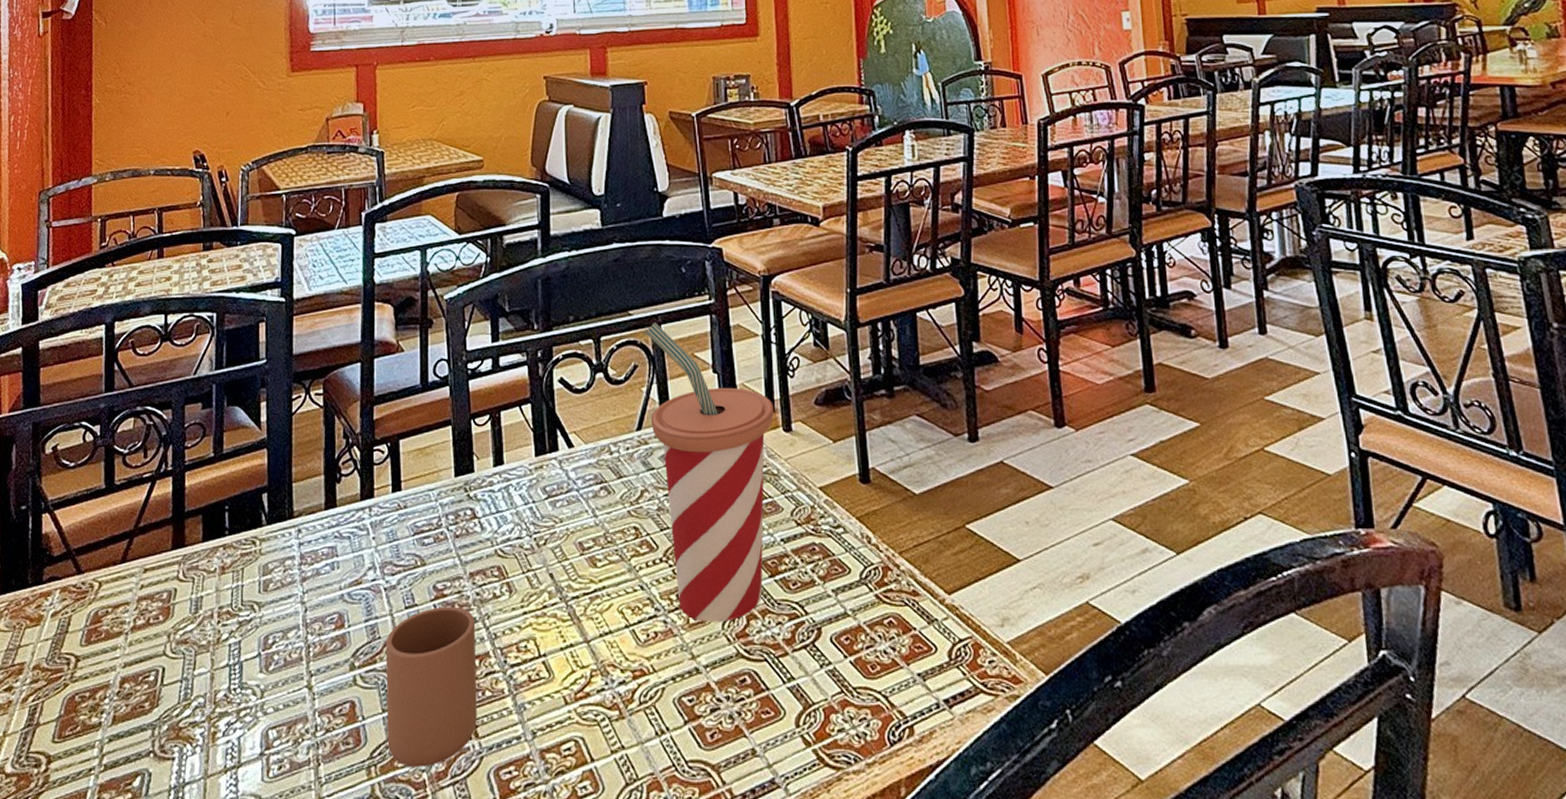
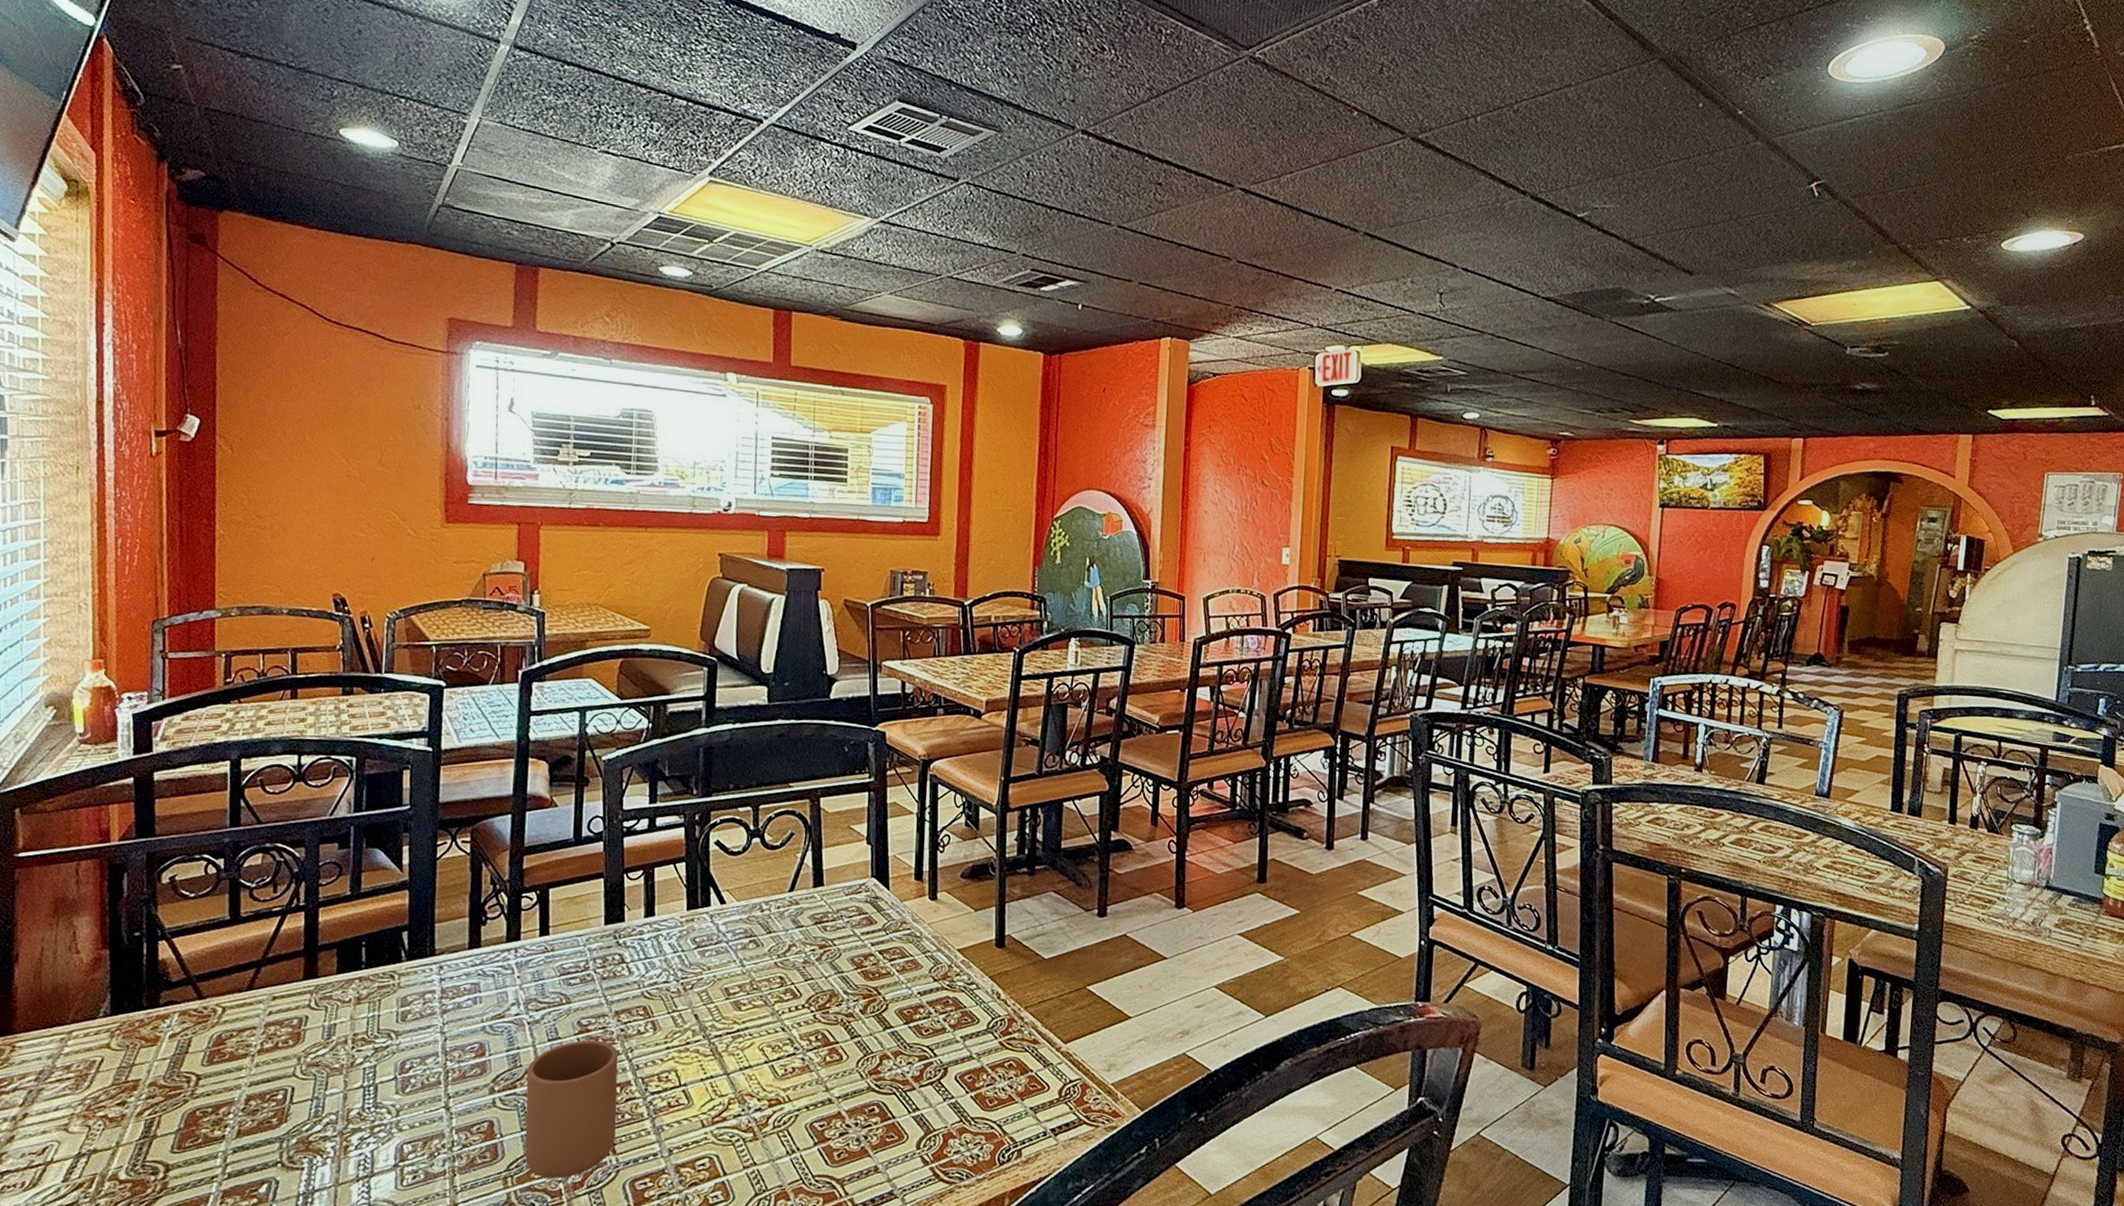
beverage cup: present [646,323,774,623] -> none [803,796,922,1061]

